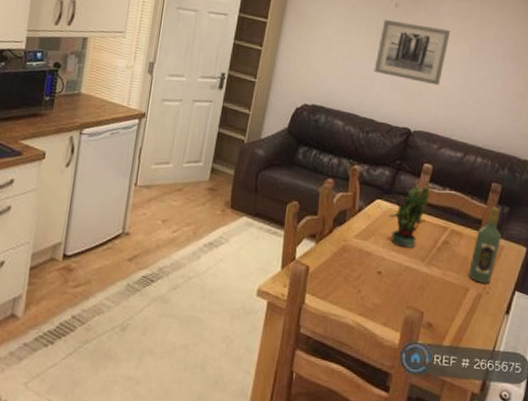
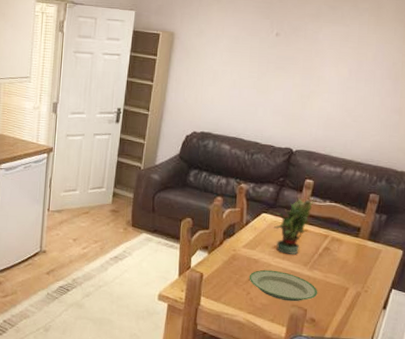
plate: none [360,264,436,303] -> present [249,269,318,302]
wall art: present [374,20,451,86] -> none [257,49,330,108]
wine bottle: present [469,206,501,284] -> none [348,215,379,283]

